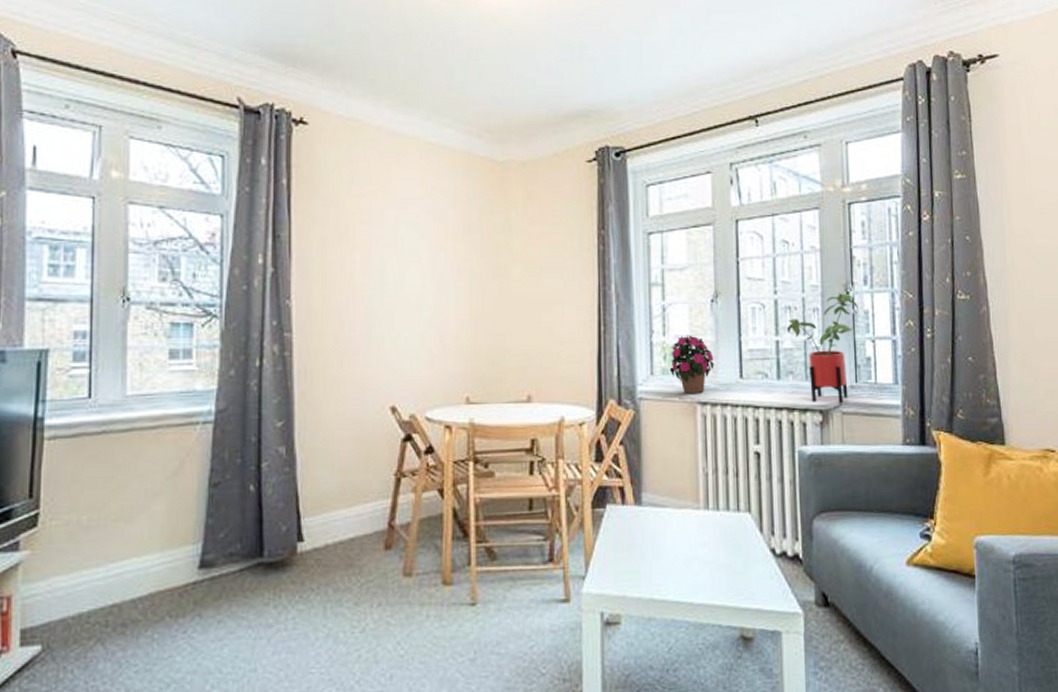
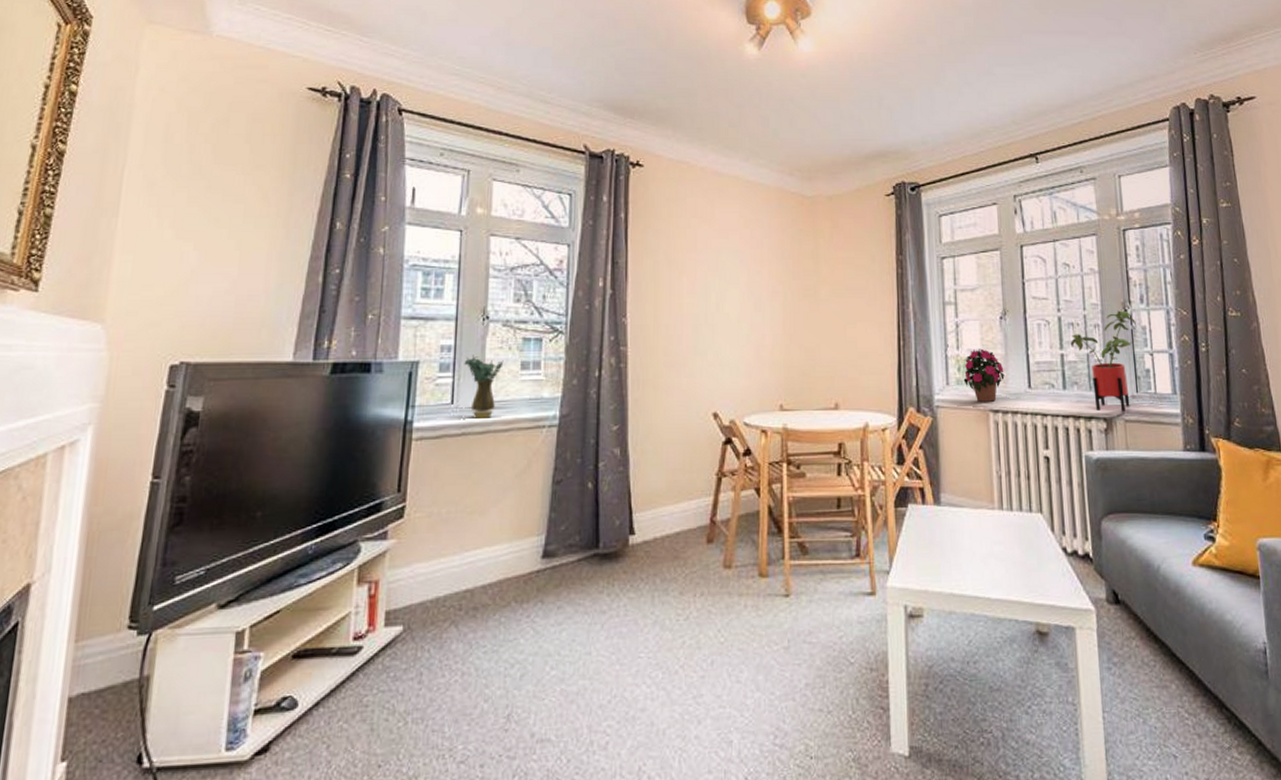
vase: none [102,342,149,416] -> present [464,355,504,420]

